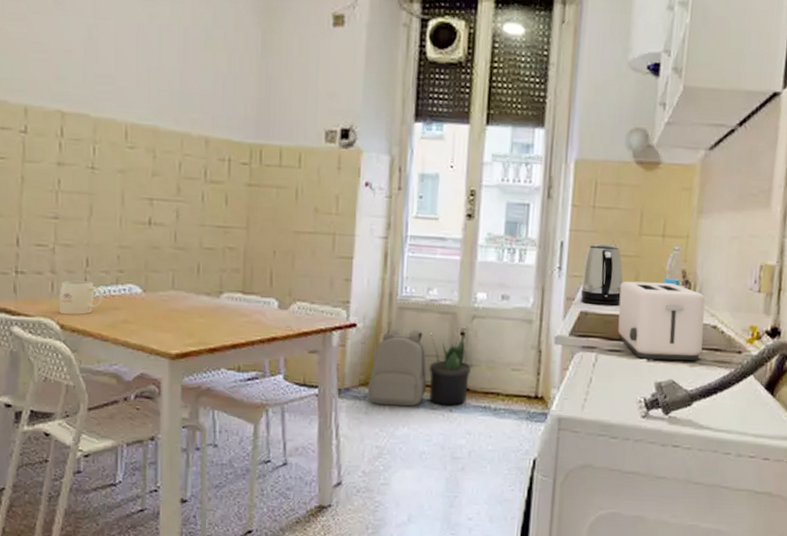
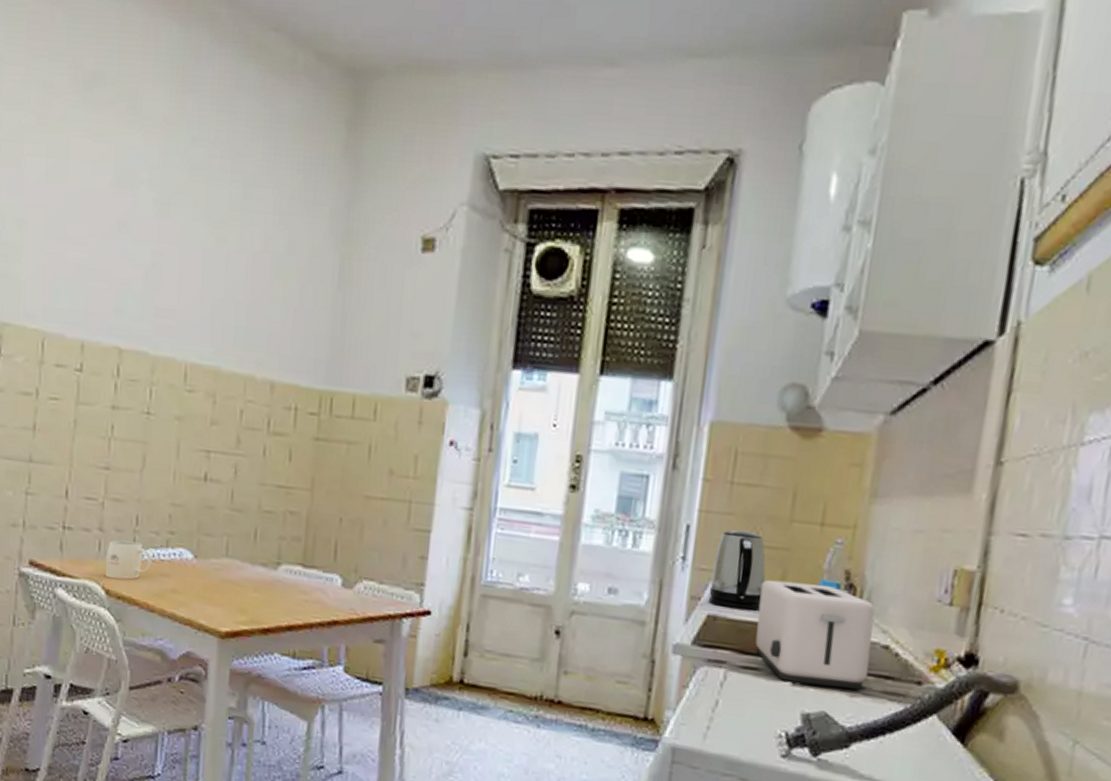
backpack: present [367,327,427,407] -> none [438,619,512,717]
planter: present [429,334,471,406] -> none [513,630,566,721]

